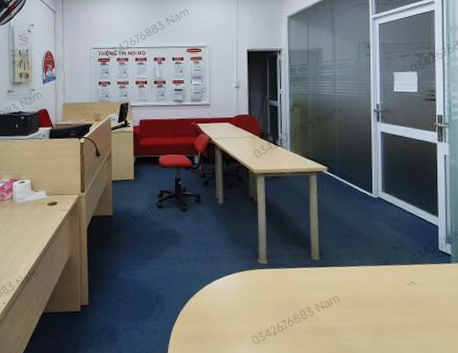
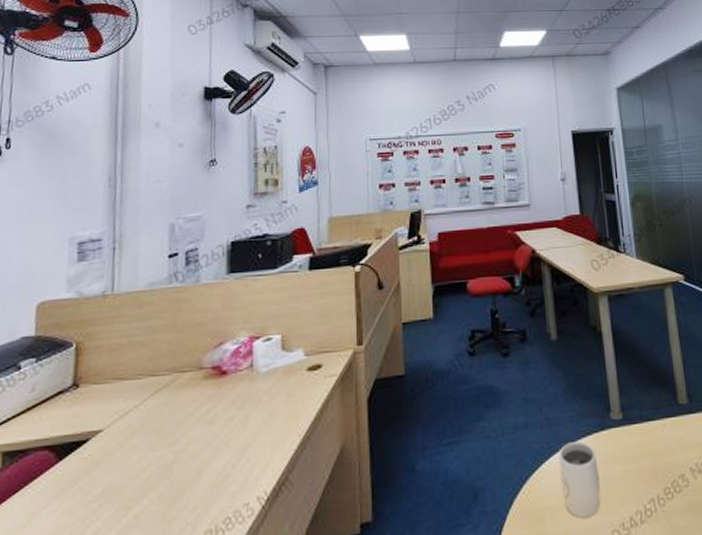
mug: none [218,274,246,325] -> present [559,441,601,518]

